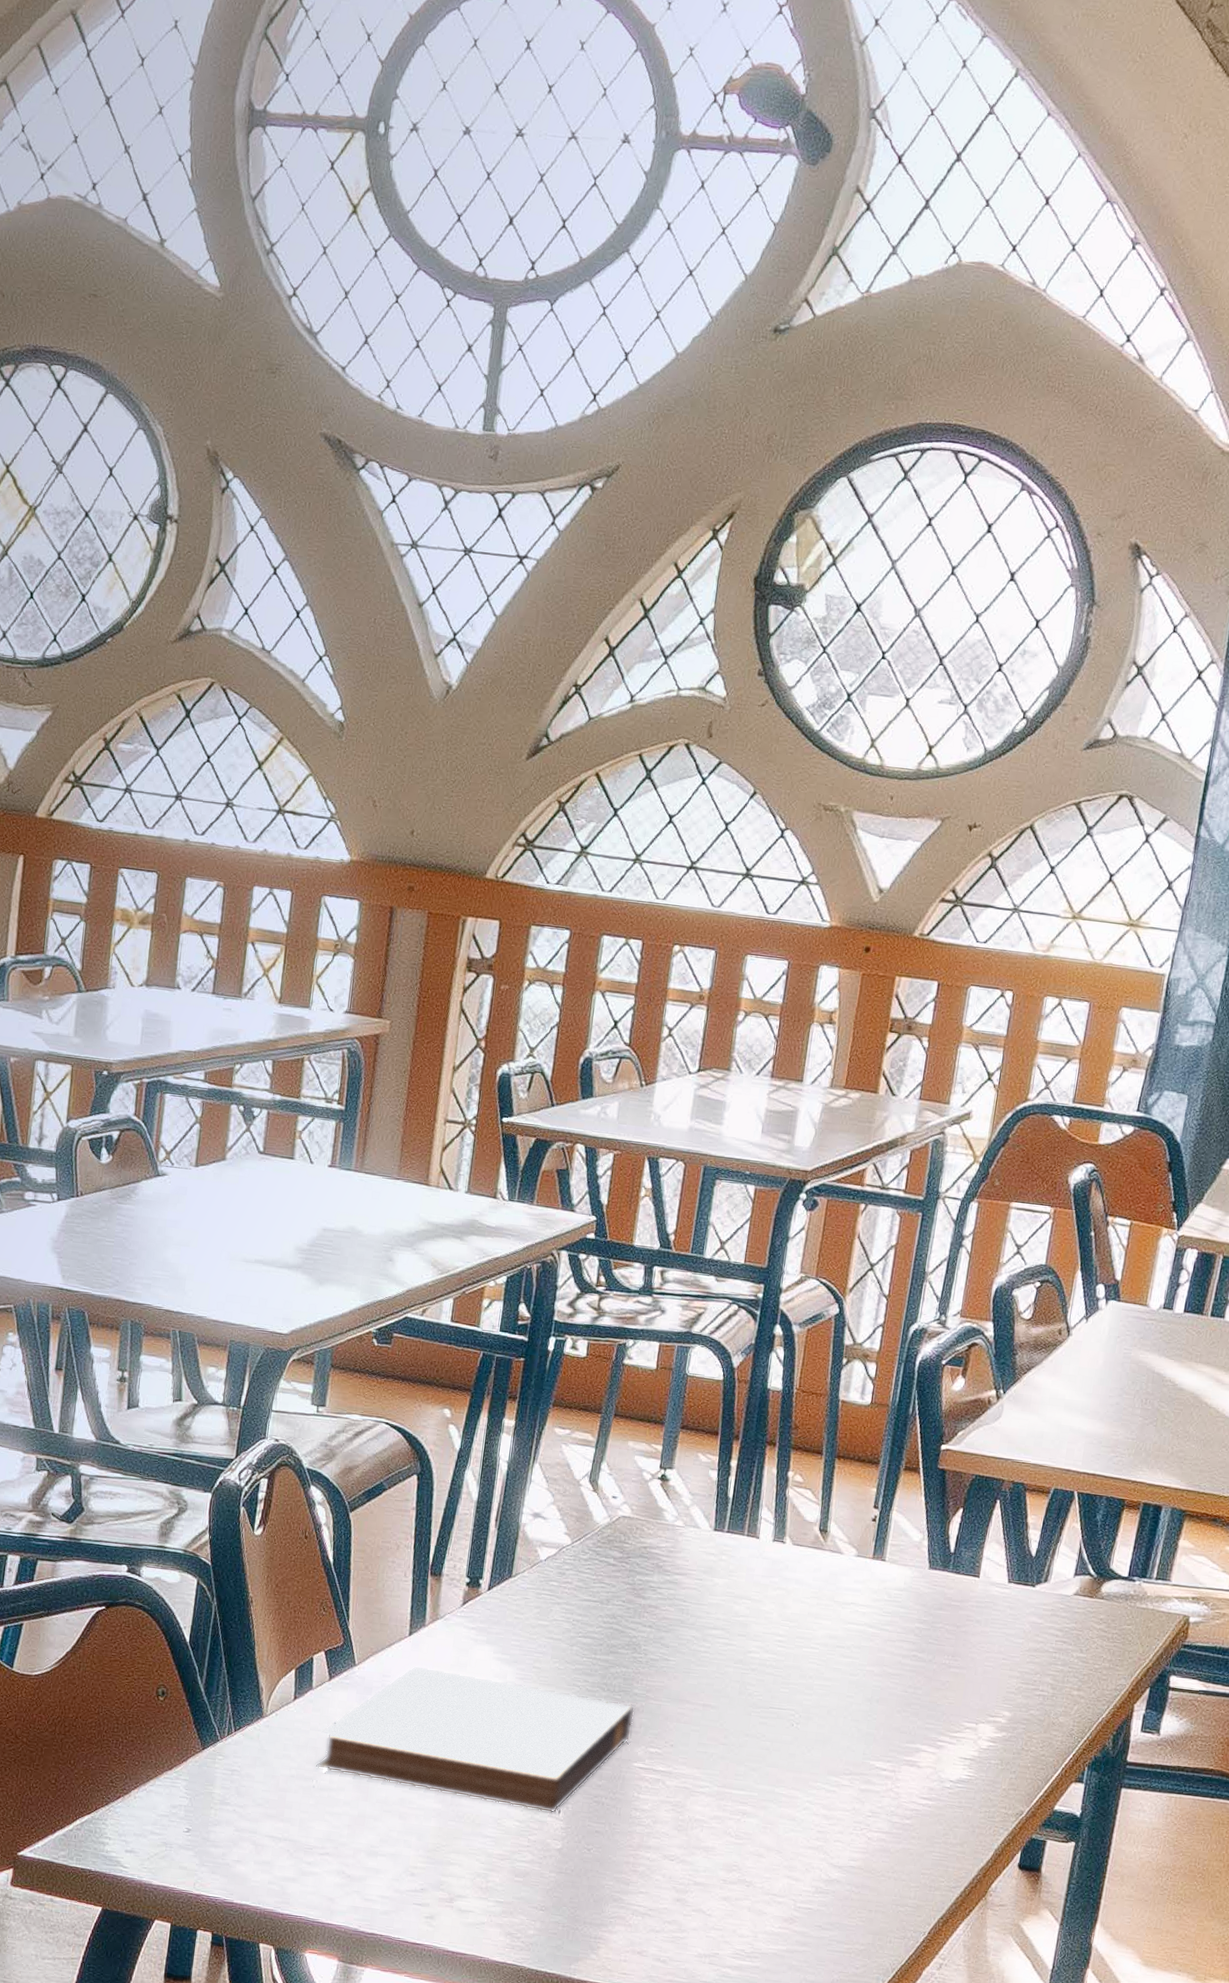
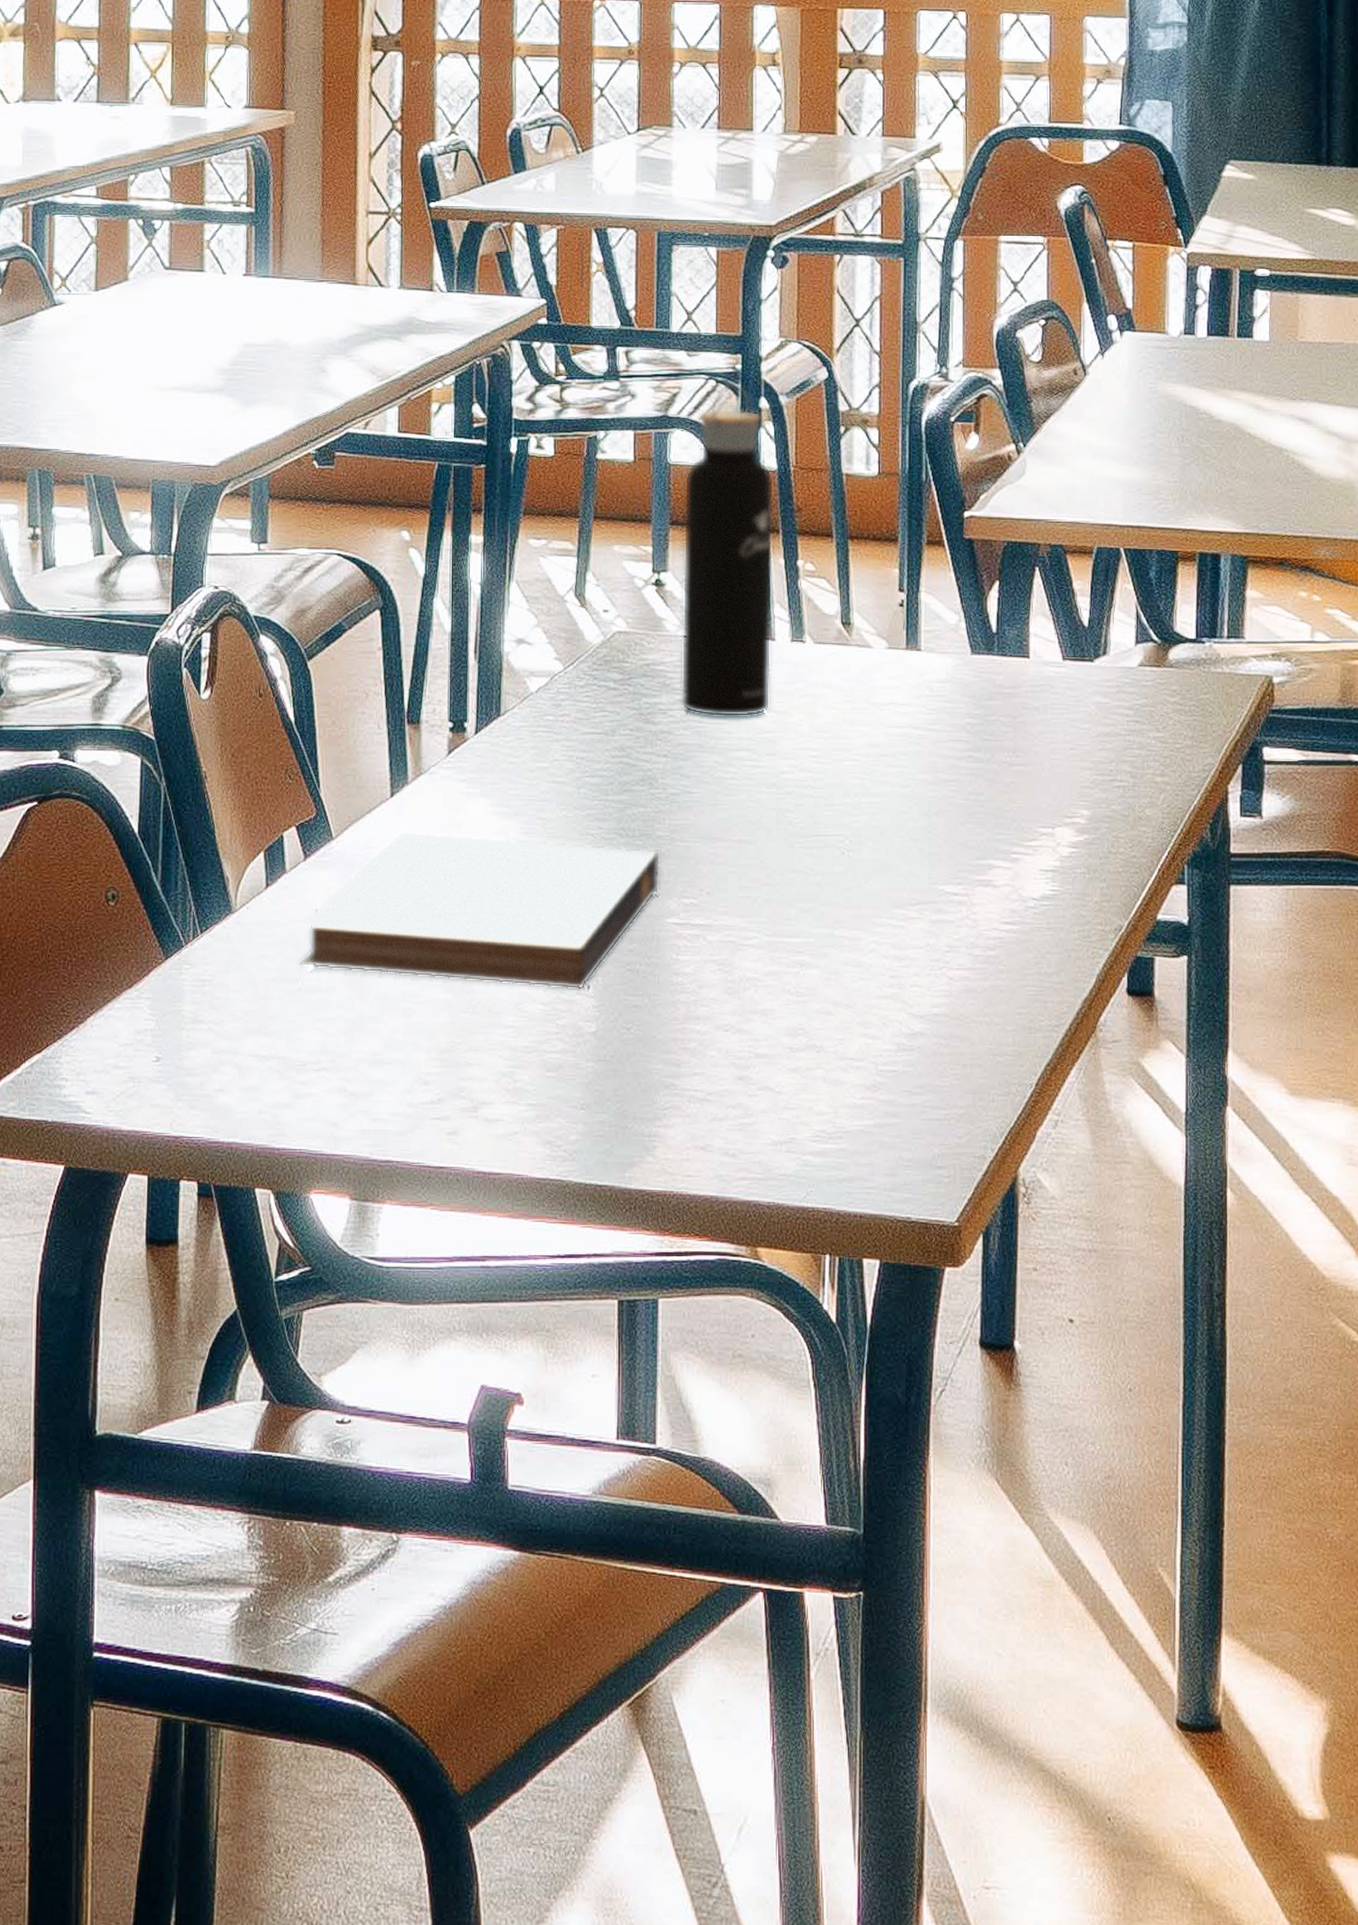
water bottle: none [670,1308,778,1602] -> present [681,382,774,717]

